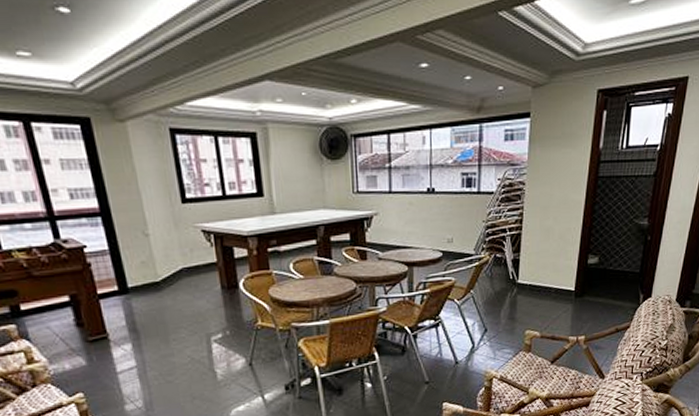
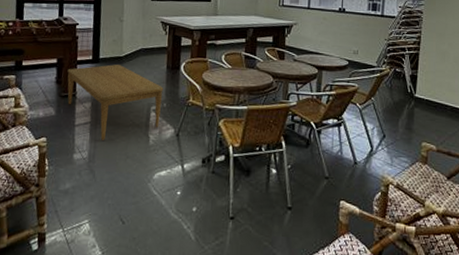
coffee table: none [87,292,226,385] -> present [67,64,164,140]

